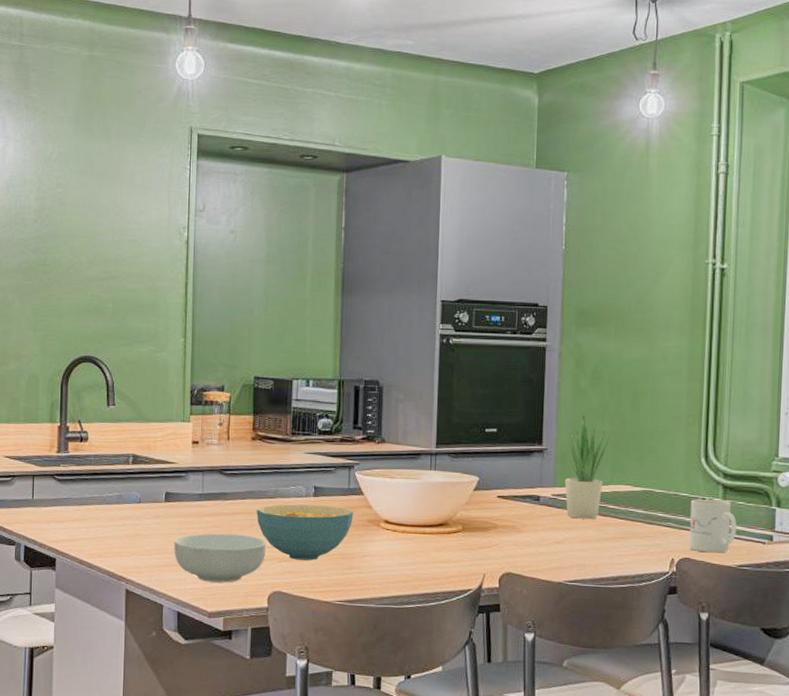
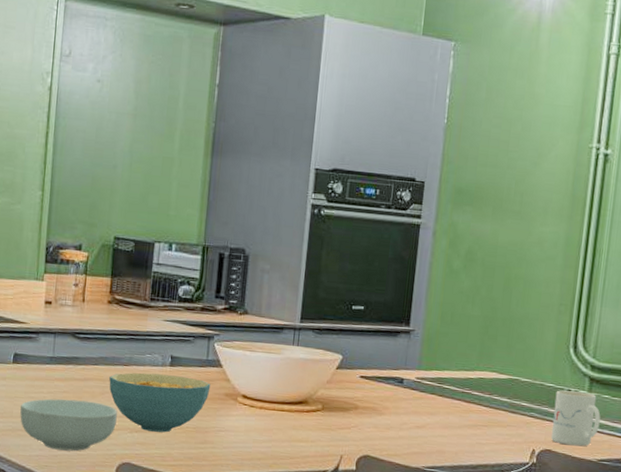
potted plant: present [564,414,610,519] -> none [429,297,480,405]

